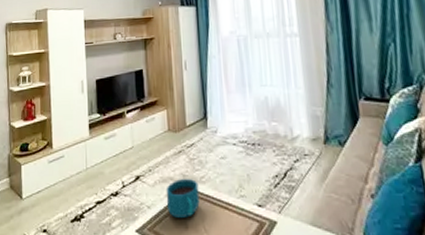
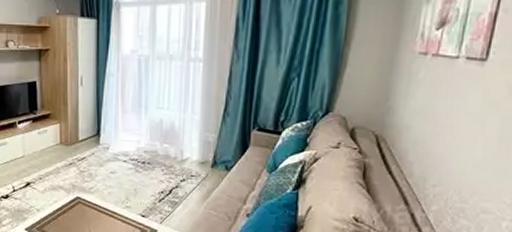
cup: present [166,178,200,218] -> none [55,187,87,222]

